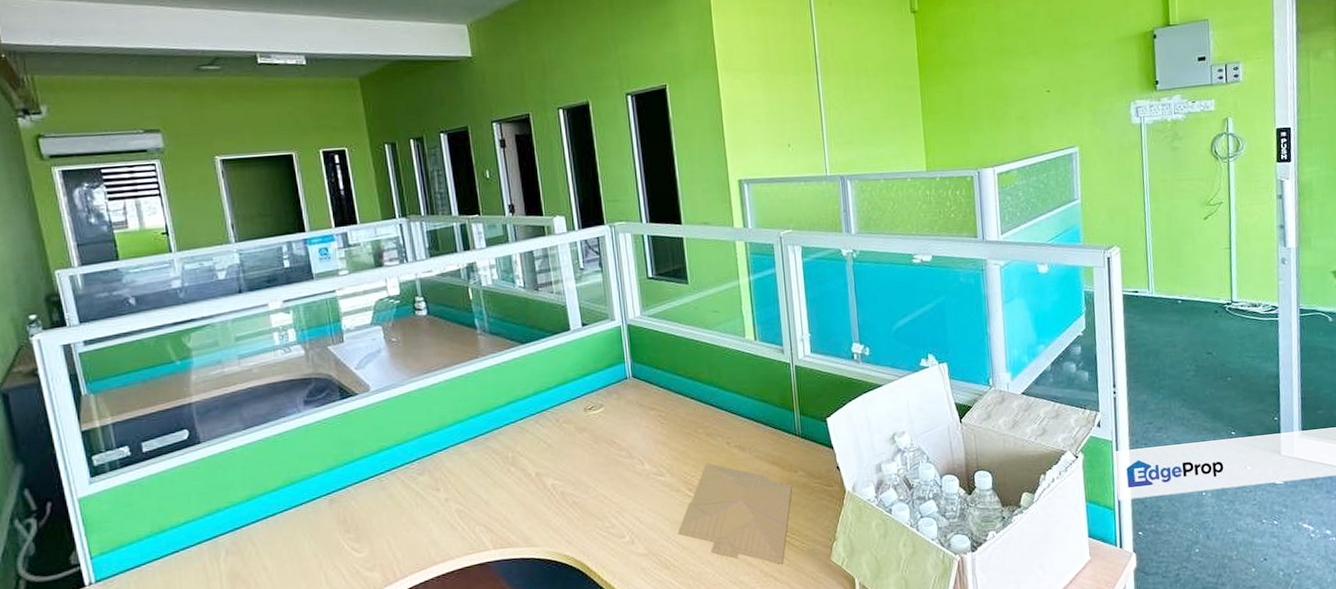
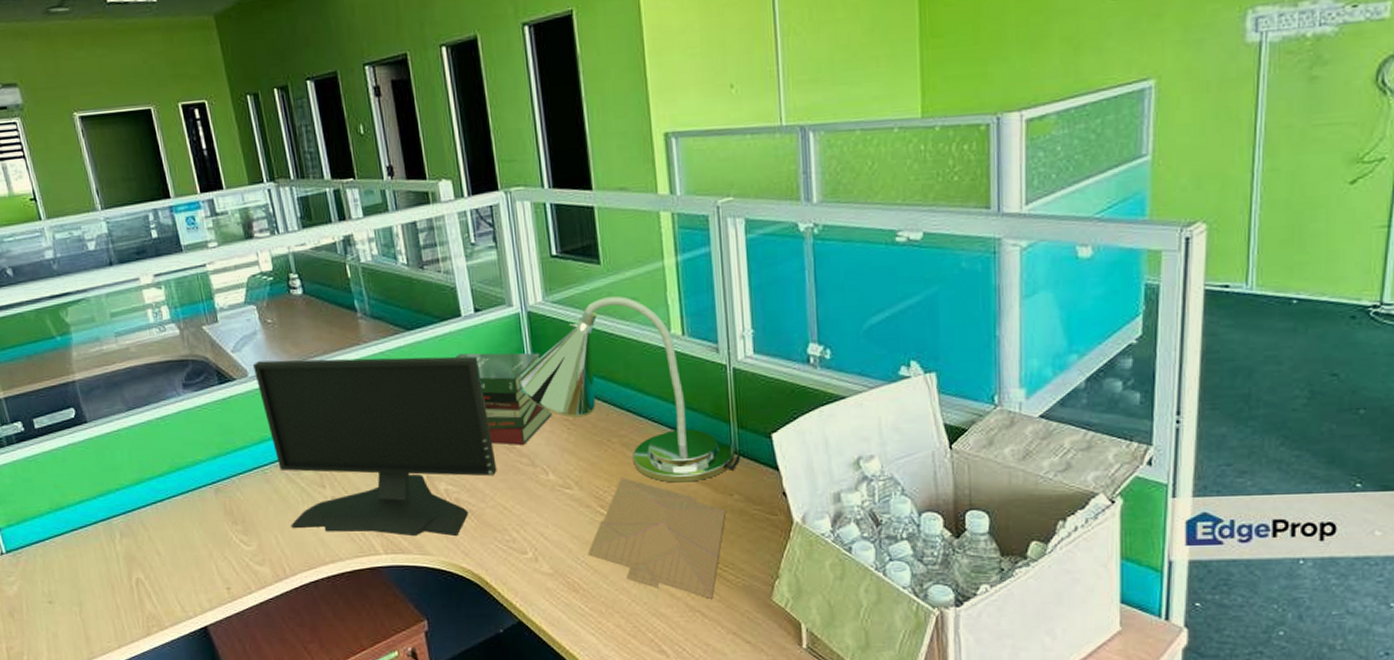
computer monitor: none [375,364,599,532] -> present [252,356,497,536]
books: none [565,359,648,441] -> present [456,353,553,445]
table lamp: none [619,310,803,465] -> present [518,296,741,483]

